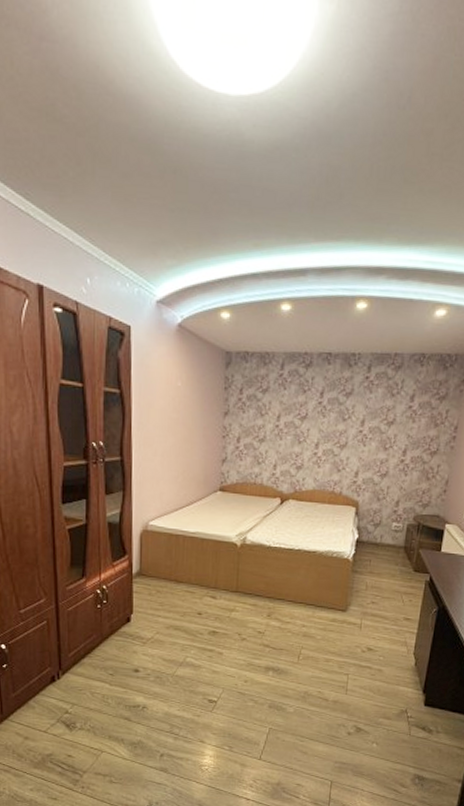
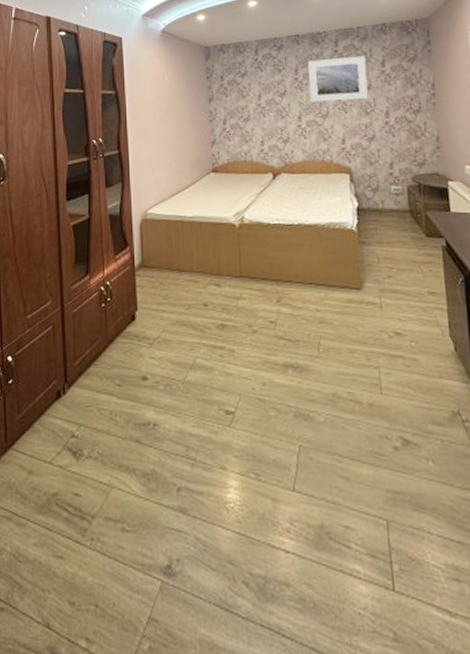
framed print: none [331,384,396,434] -> present [307,55,369,103]

